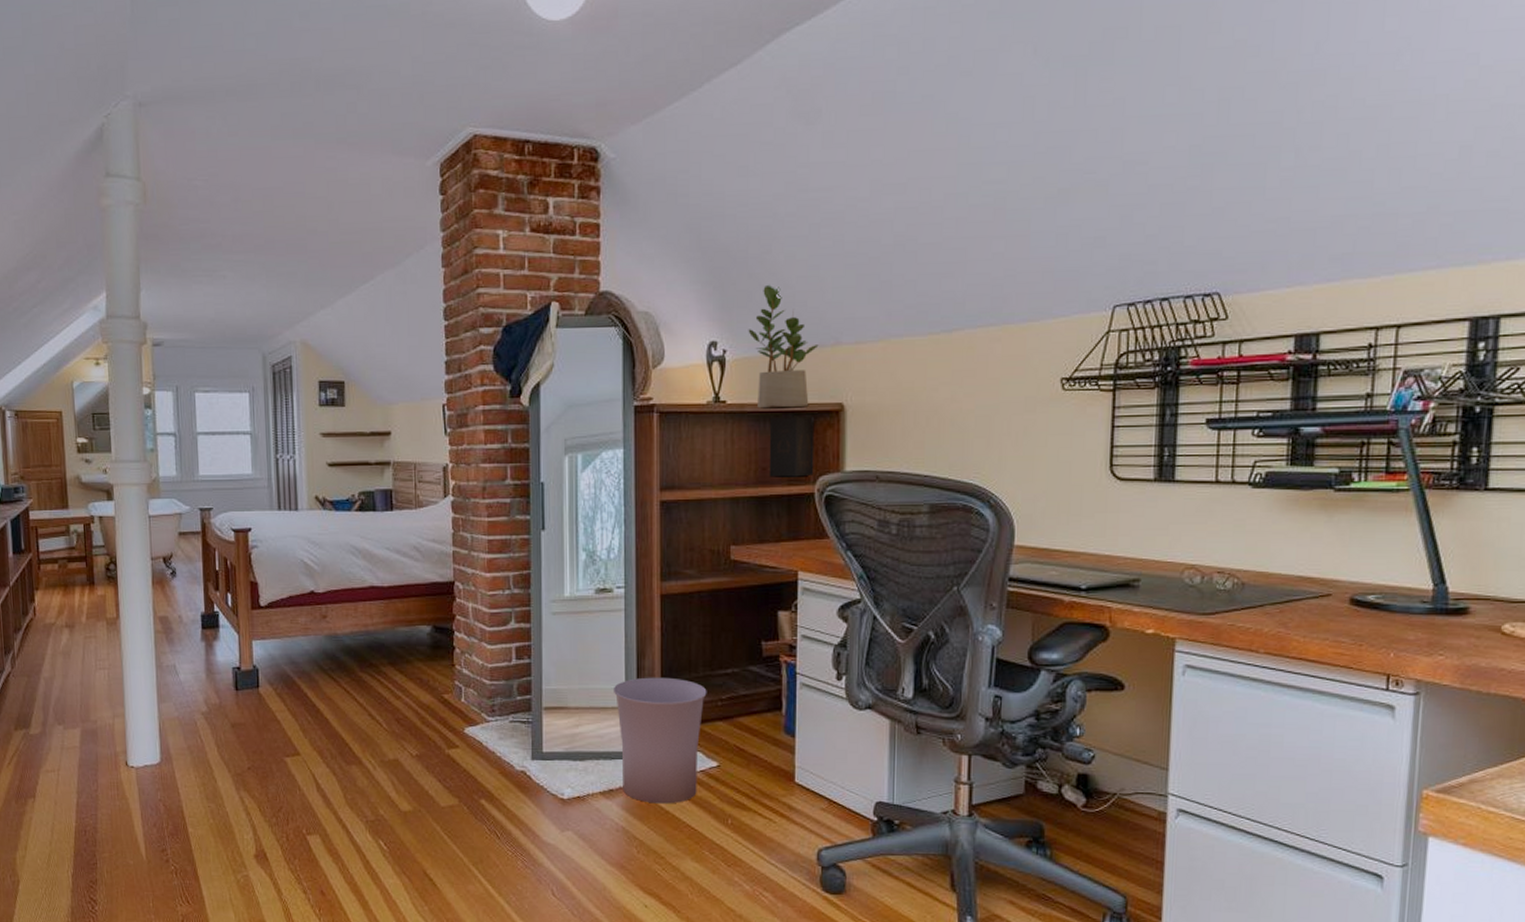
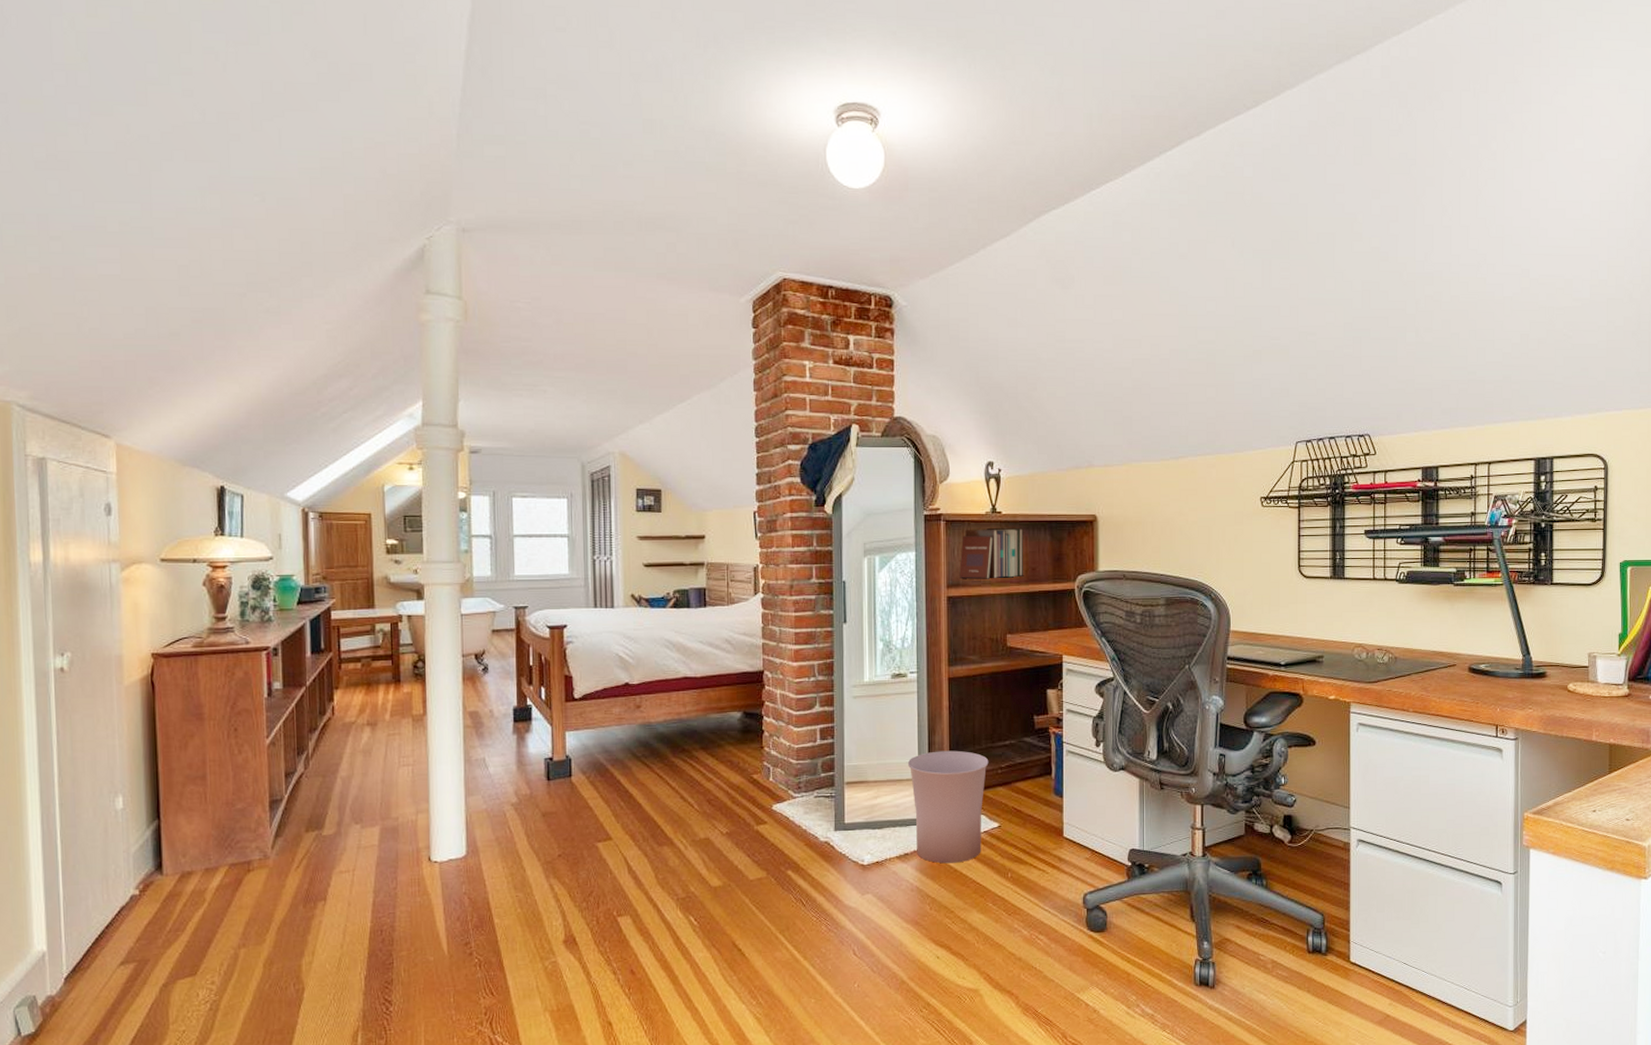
books: none [675,420,753,481] -> present [959,528,1024,580]
potted plant: present [748,286,819,410] -> none [1018,417,1076,520]
decorative box: present [770,416,815,477] -> none [1038,525,1074,576]

